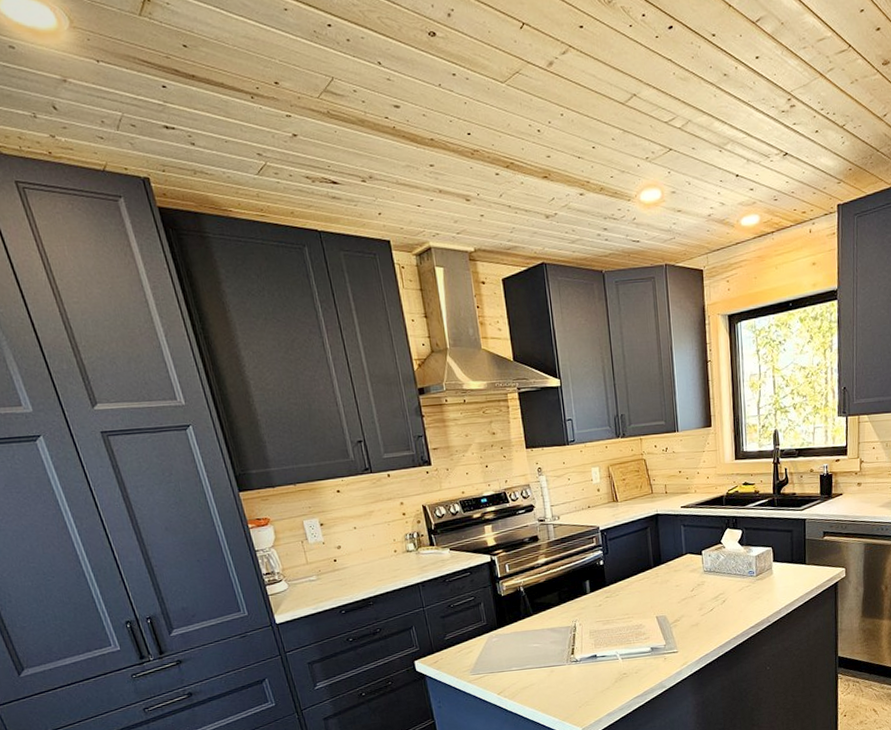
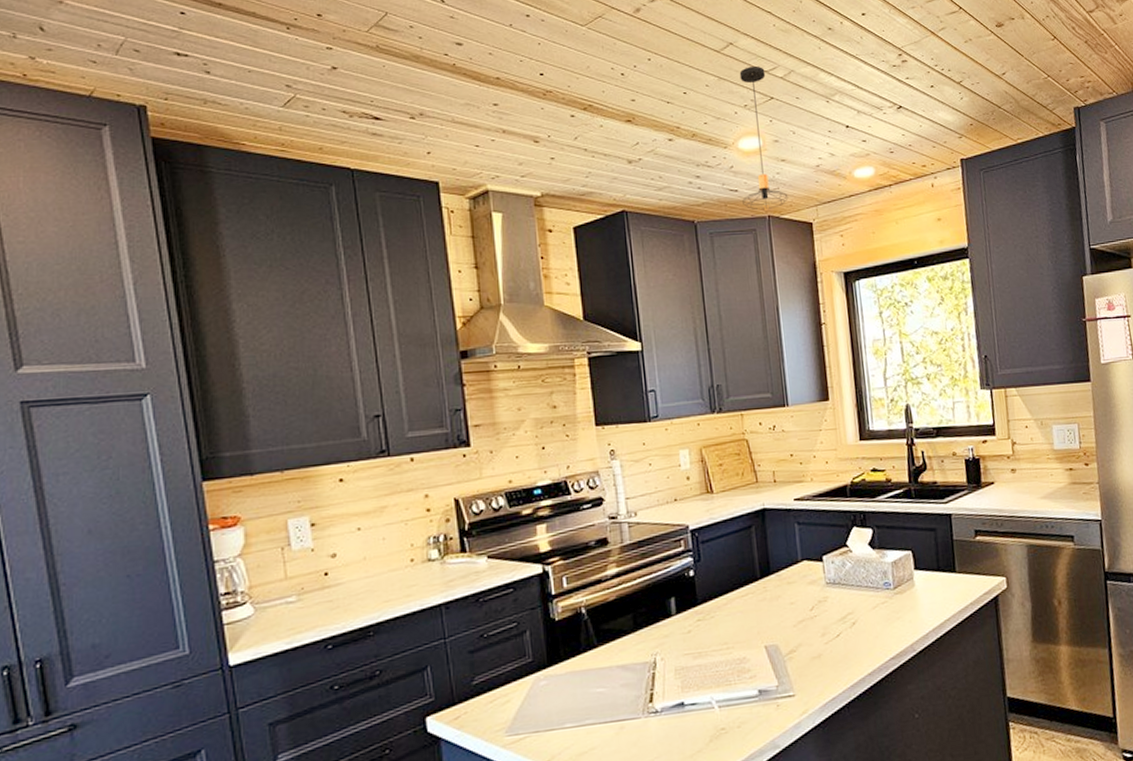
pendant light: none [642,118,683,259] -> present [739,67,789,210]

